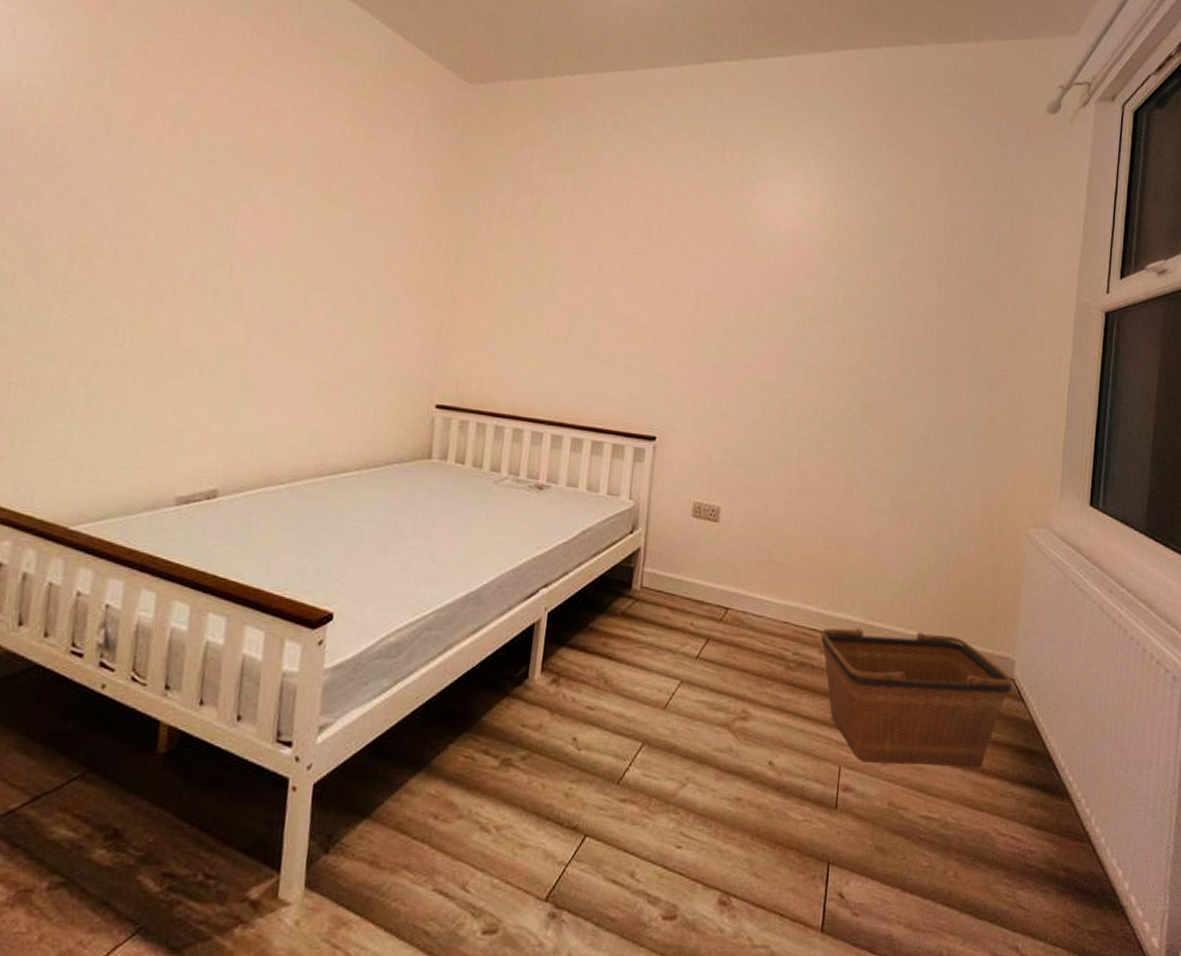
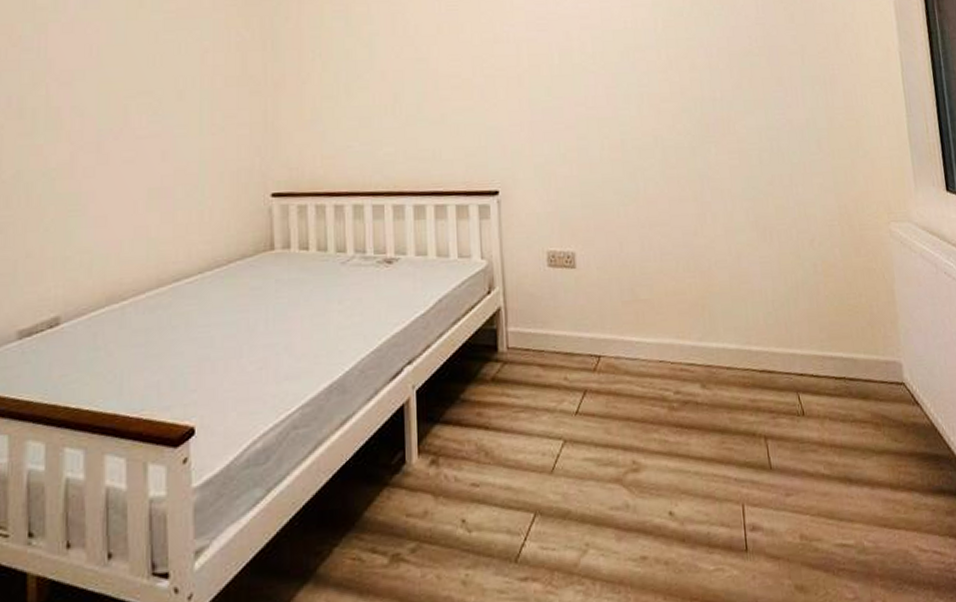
bicycle basket: present [820,628,1013,766] -> none [699,348,905,497]

